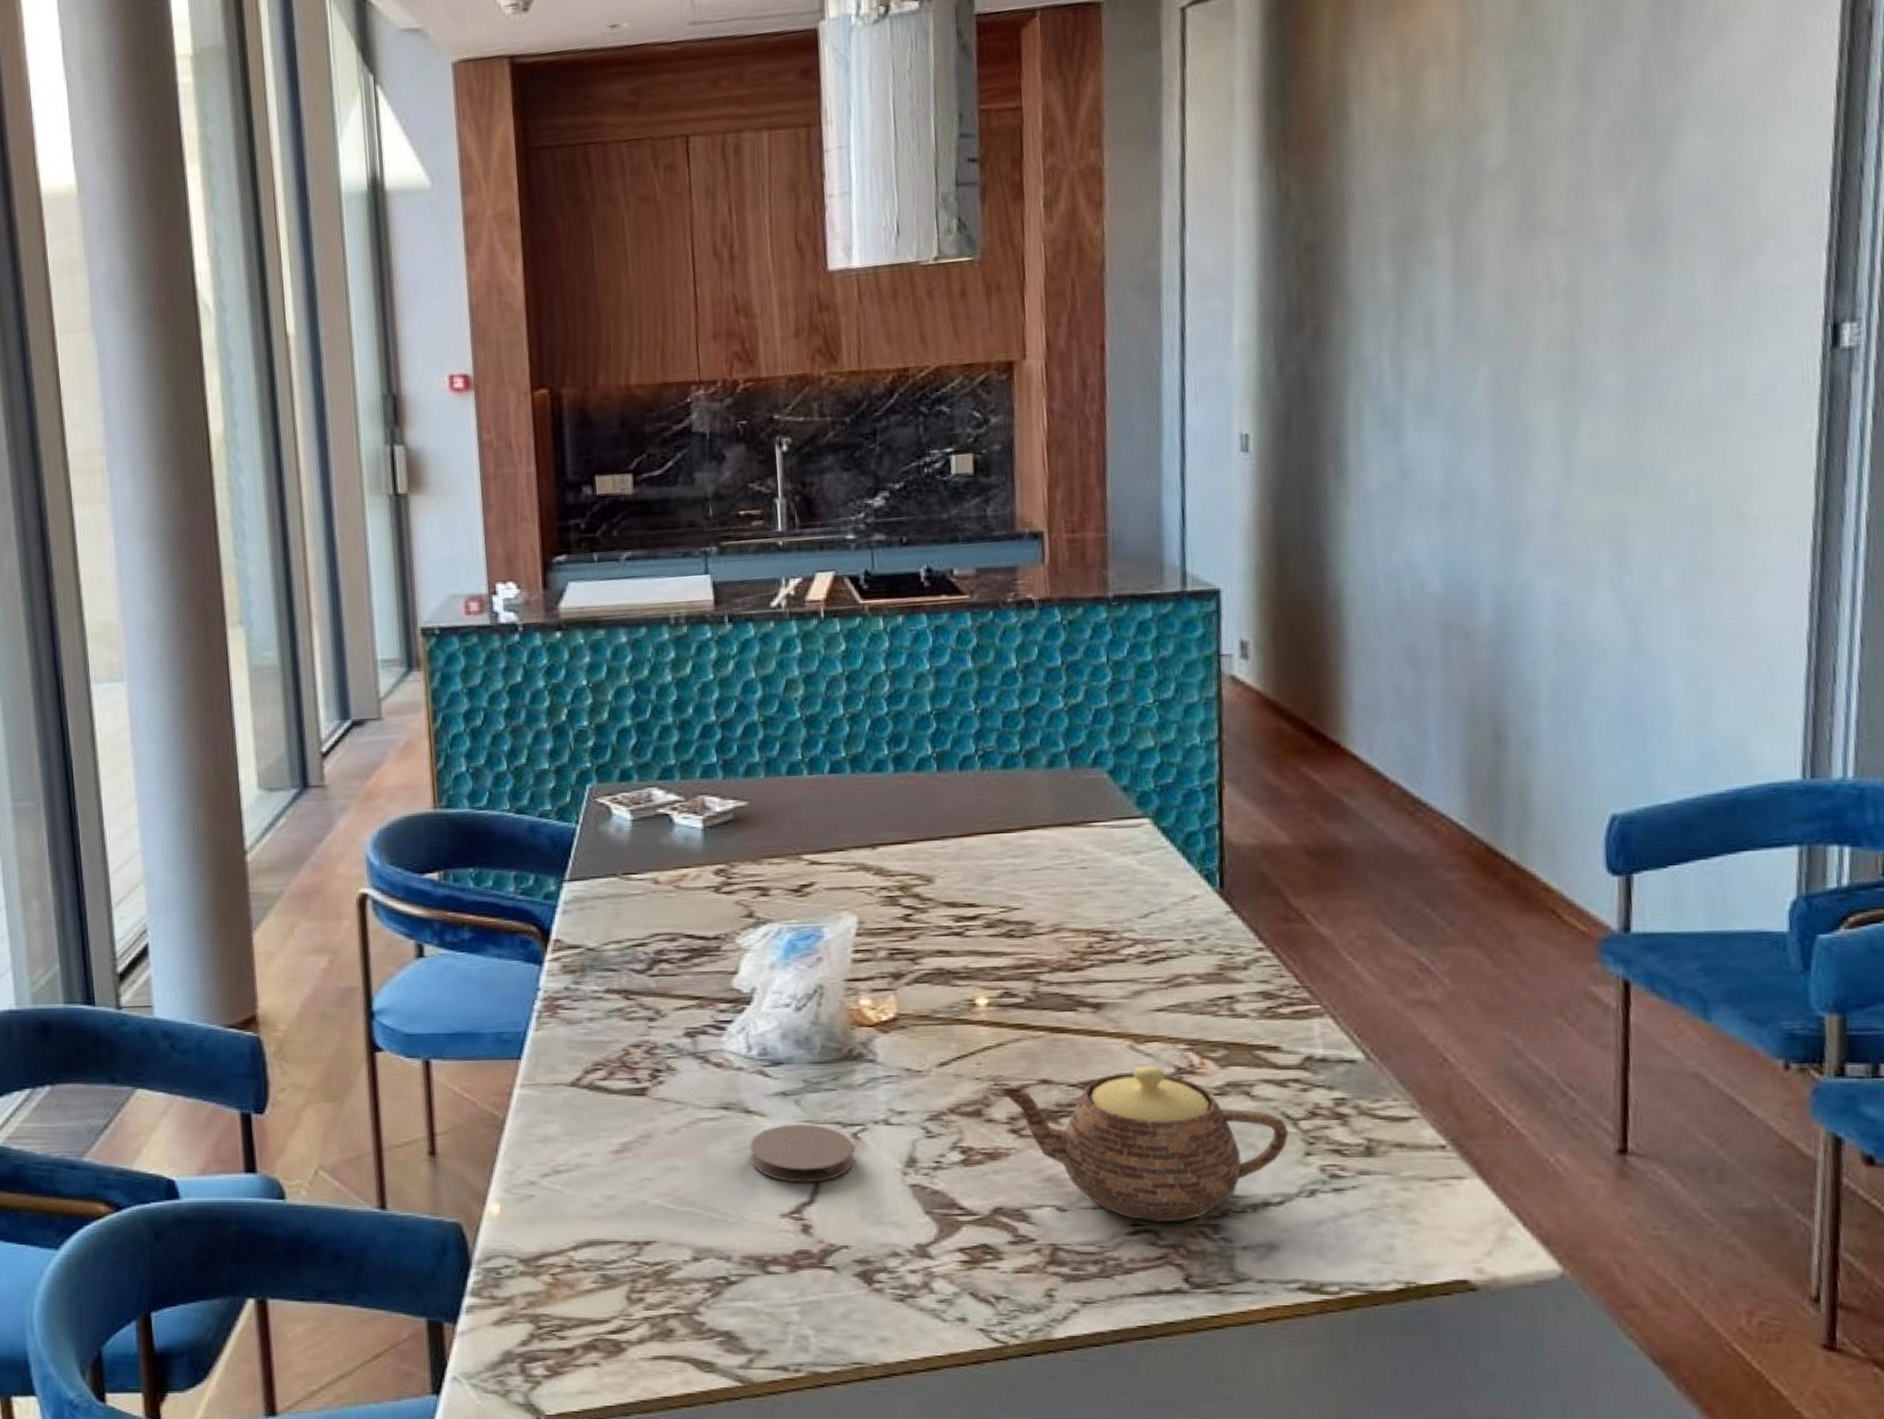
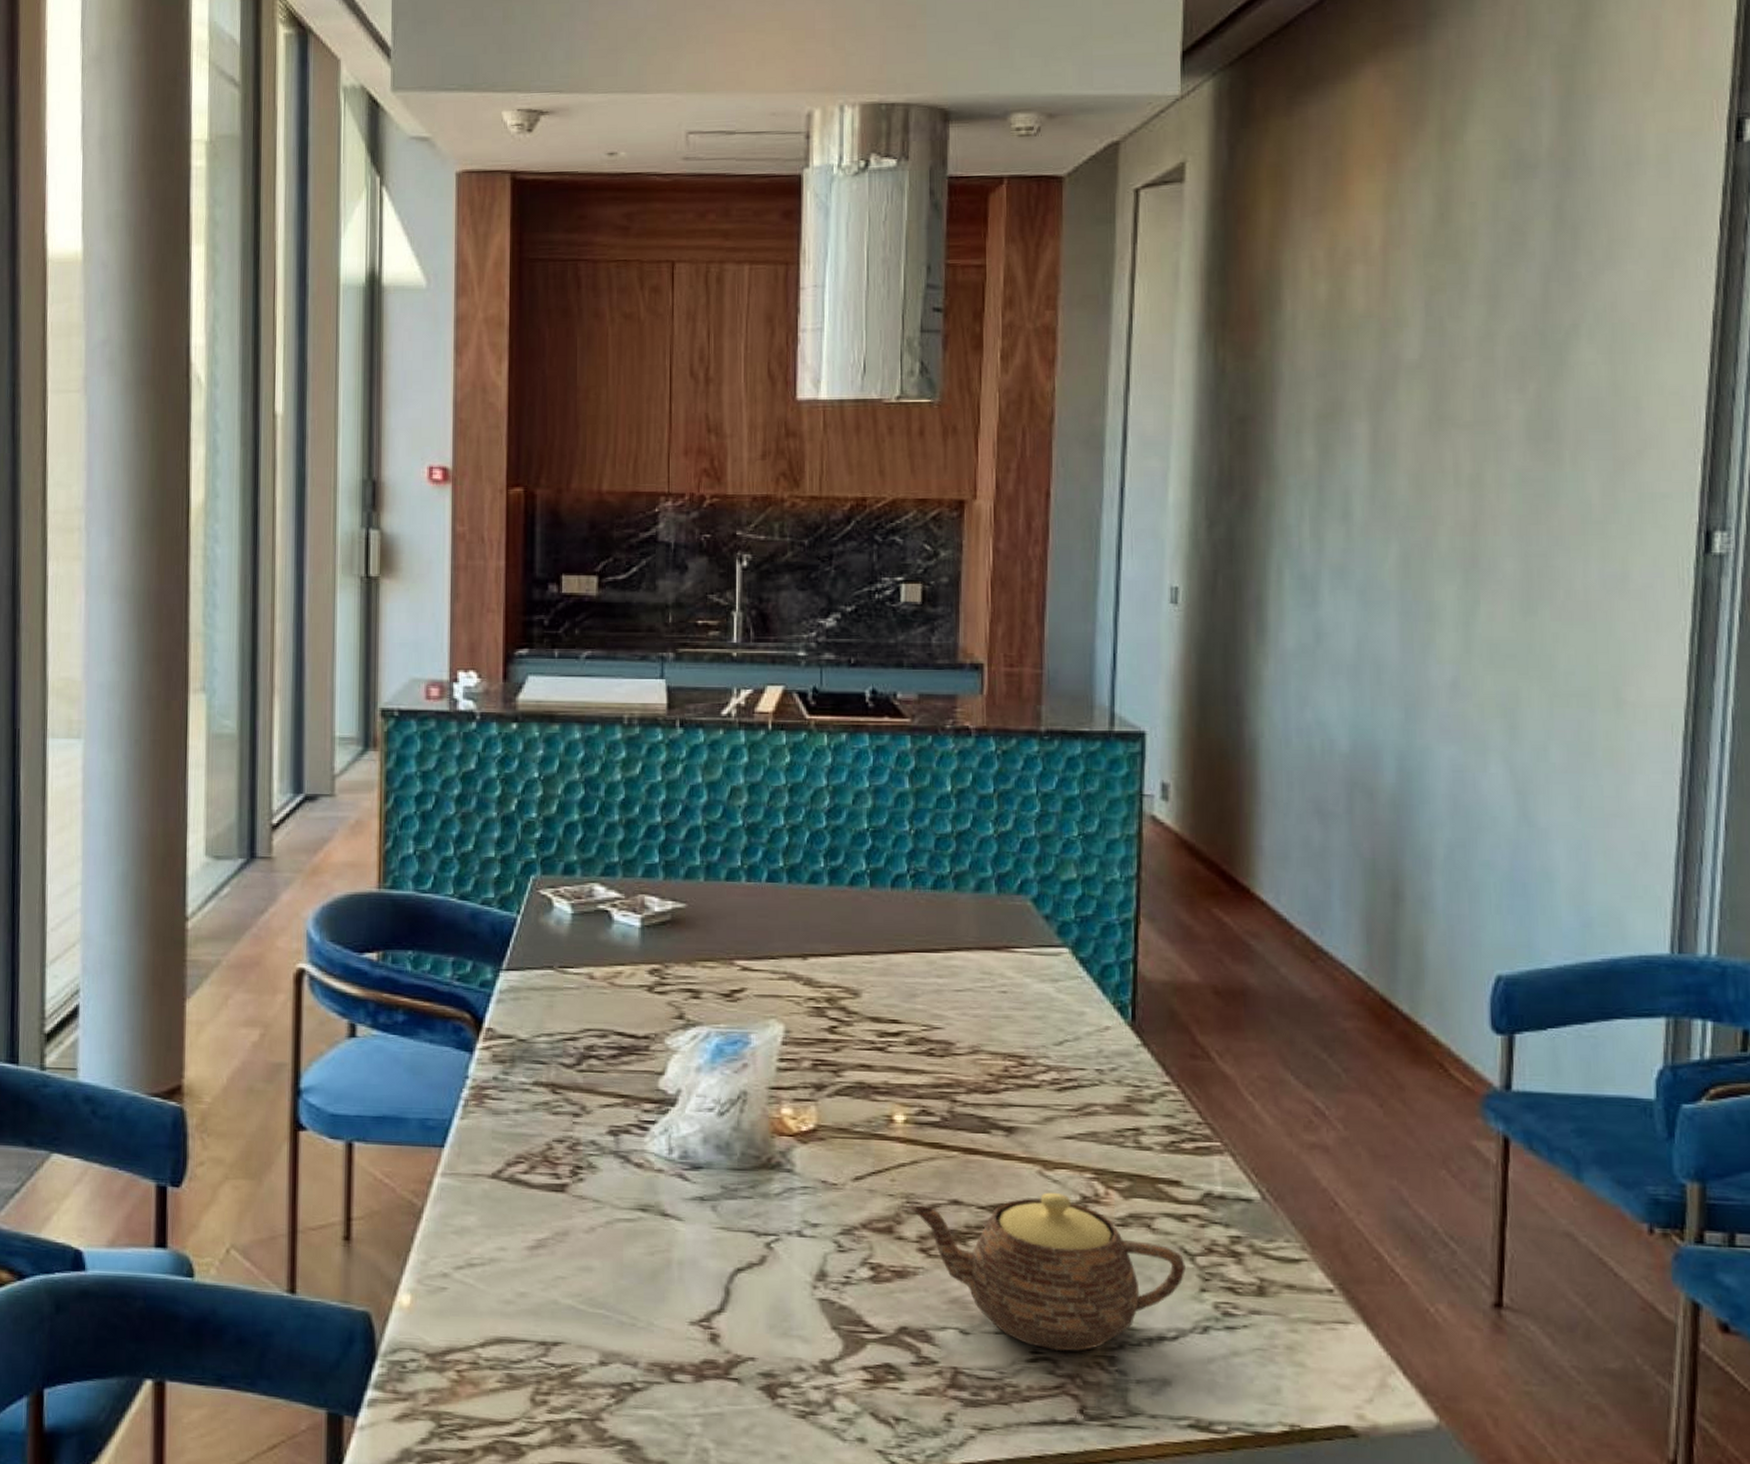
coaster: present [750,1123,854,1183] -> none [665,1229,766,1291]

